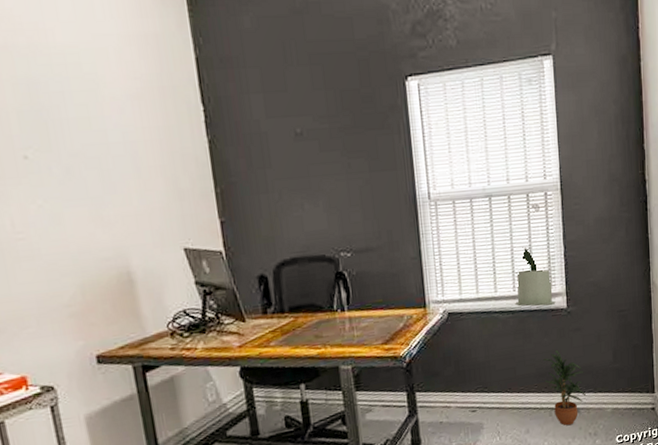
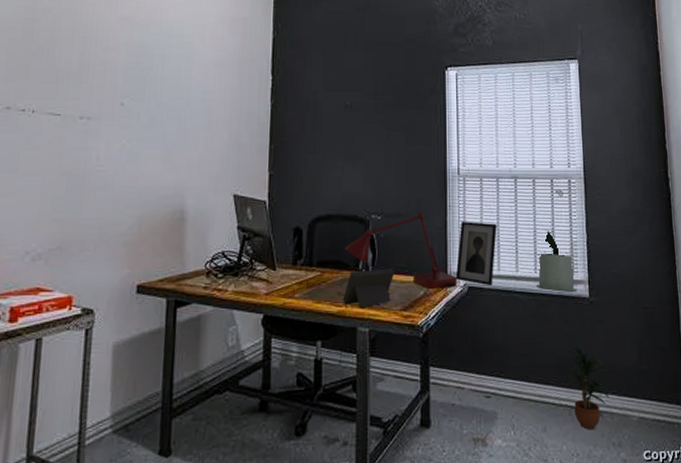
desk lamp: none [316,244,436,320] -> present [345,212,457,289]
phone: none [321,303,372,348] -> present [343,266,395,309]
picture frame: none [434,246,474,310] -> present [455,222,497,286]

